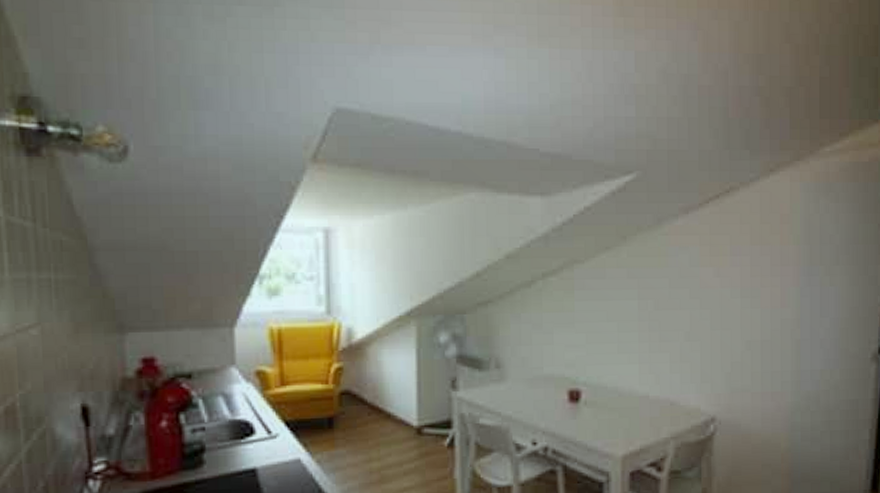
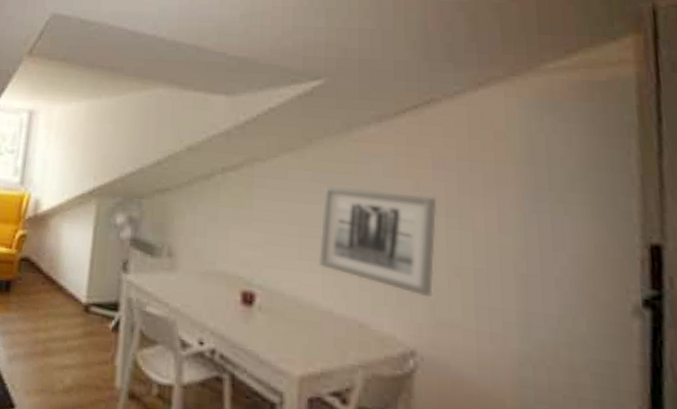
wall art: none [635,280,734,371] -> present [319,186,437,298]

